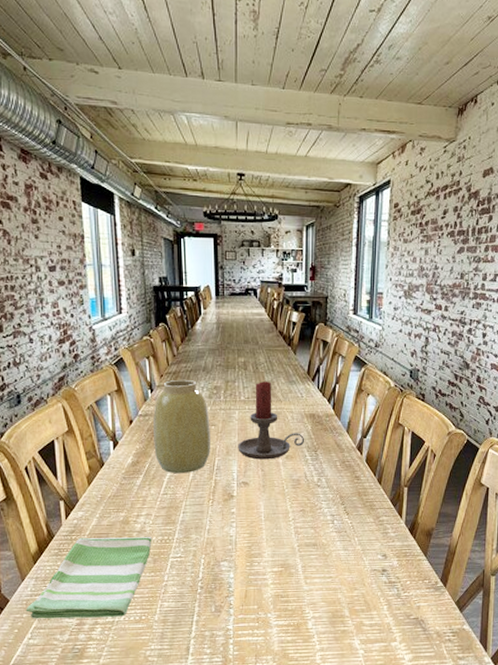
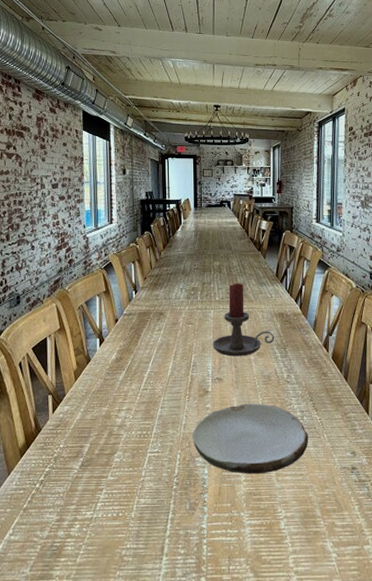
dish towel: present [26,537,152,619] -> none [9,431,131,514]
vase: present [153,379,210,474] -> none [136,281,188,370]
plate: none [216,507,339,578] -> present [192,403,309,474]

